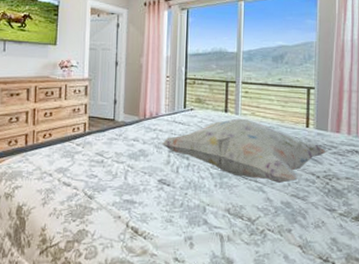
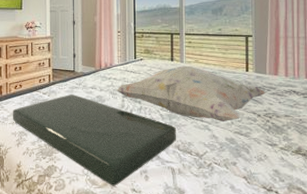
cushion: none [38,147,228,255] -> present [12,94,177,186]

